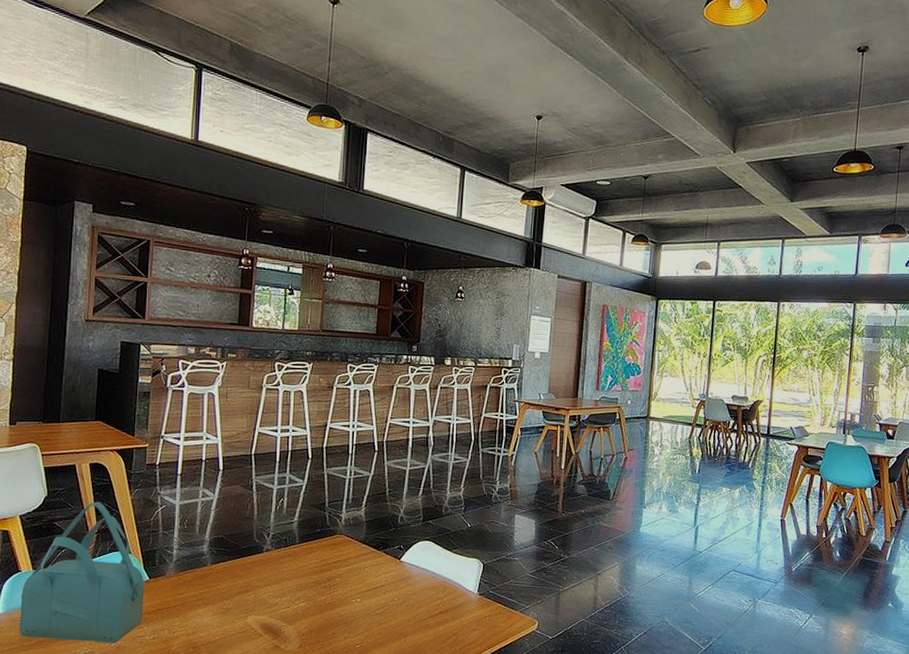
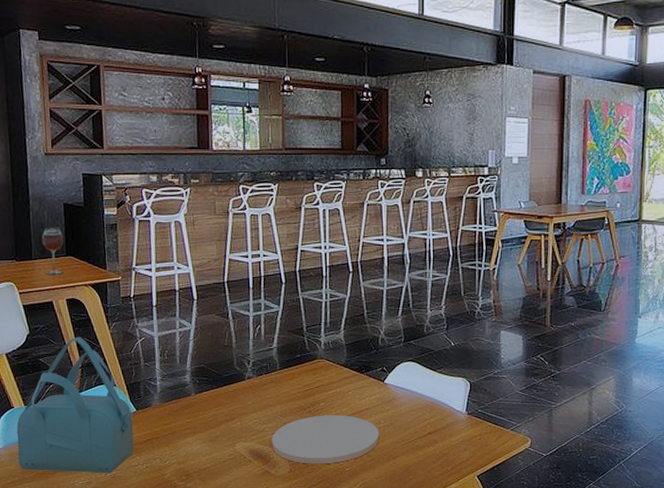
wineglass: none [71,391,95,439] -> present [42,227,64,274]
plate: none [284,590,392,641] -> present [271,415,380,464]

